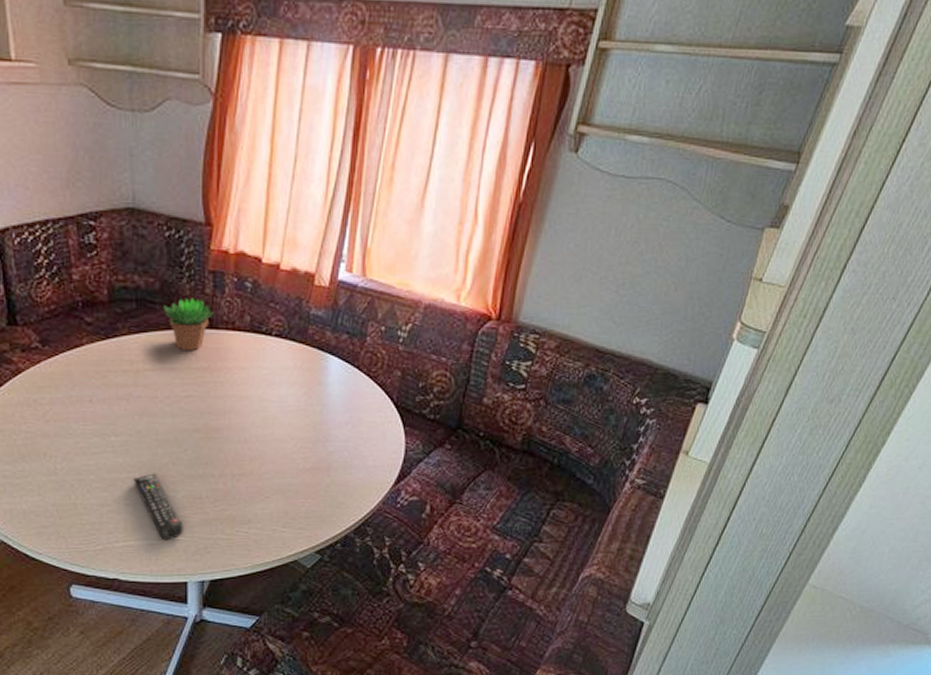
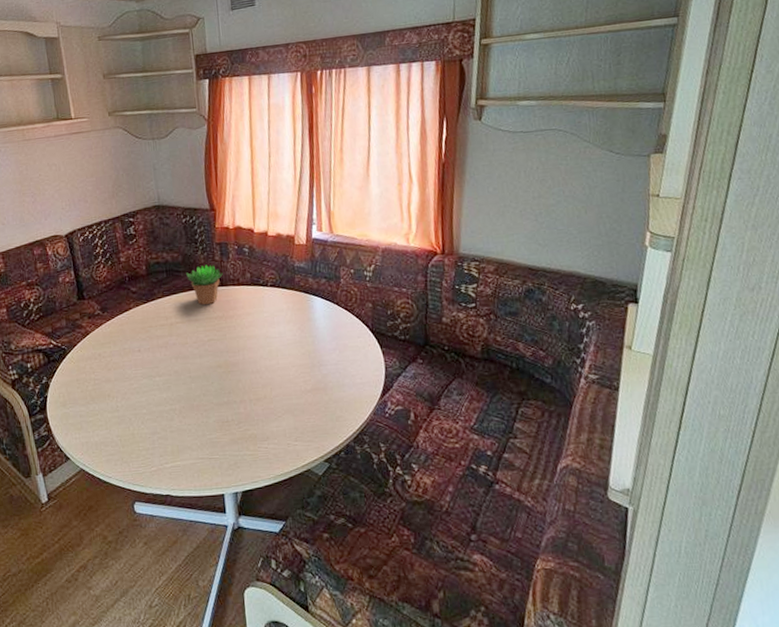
remote control: present [133,473,183,541] -> none [175,404,217,460]

